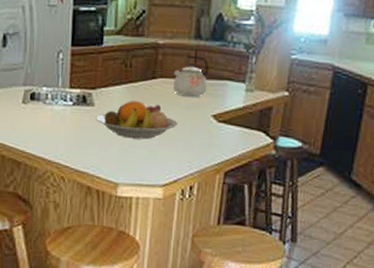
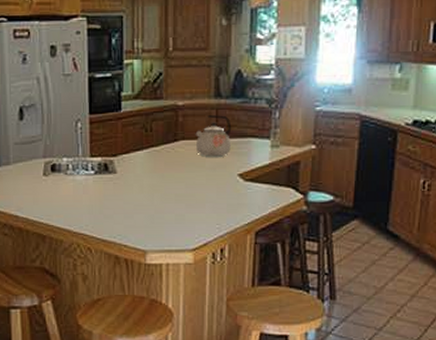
fruit bowl: present [95,100,179,140] -> none [118,164,204,204]

